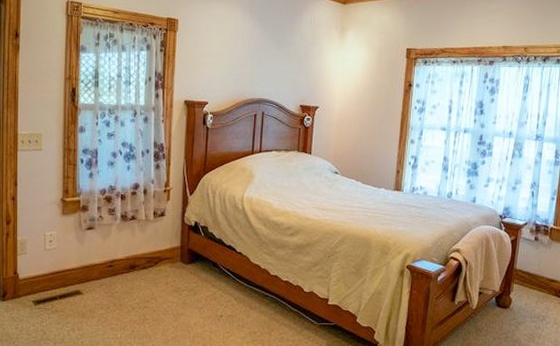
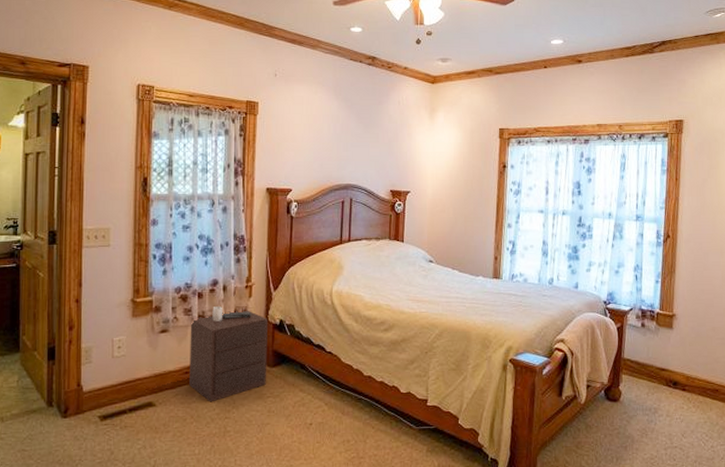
nightstand: none [113,208,185,293] -> present [189,306,269,402]

